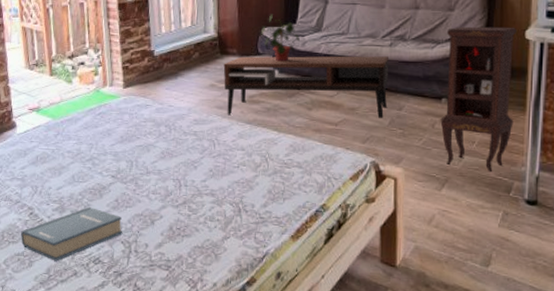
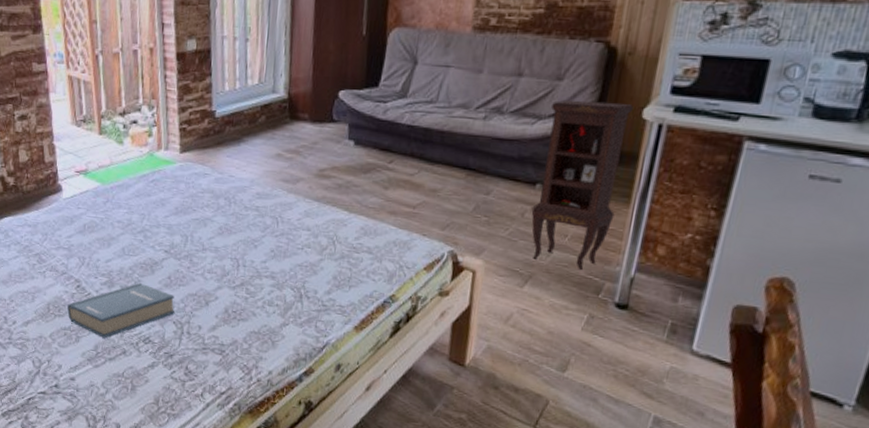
coffee table: present [223,56,389,118] -> none [292,123,481,203]
potted plant: present [260,14,300,62] -> none [336,74,381,132]

